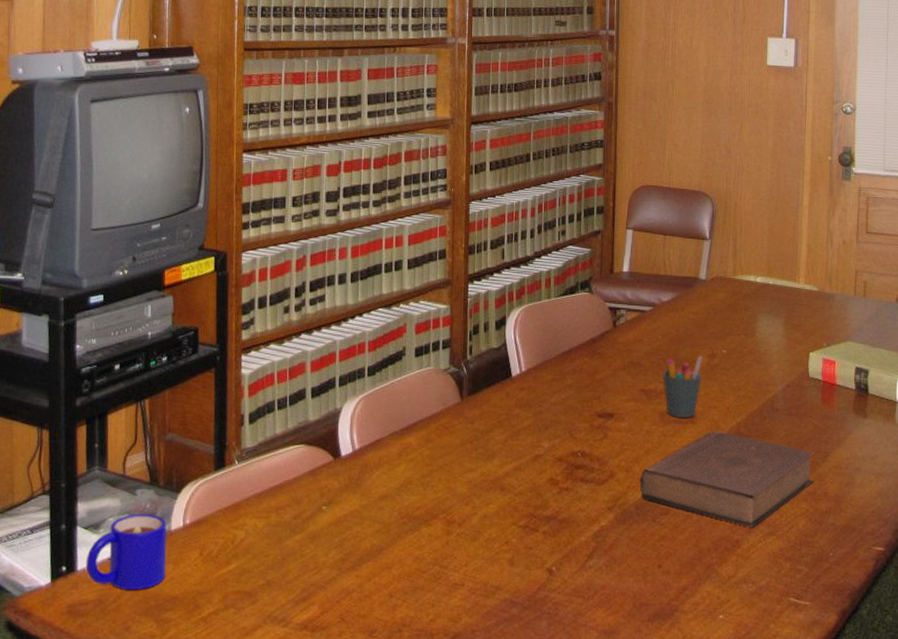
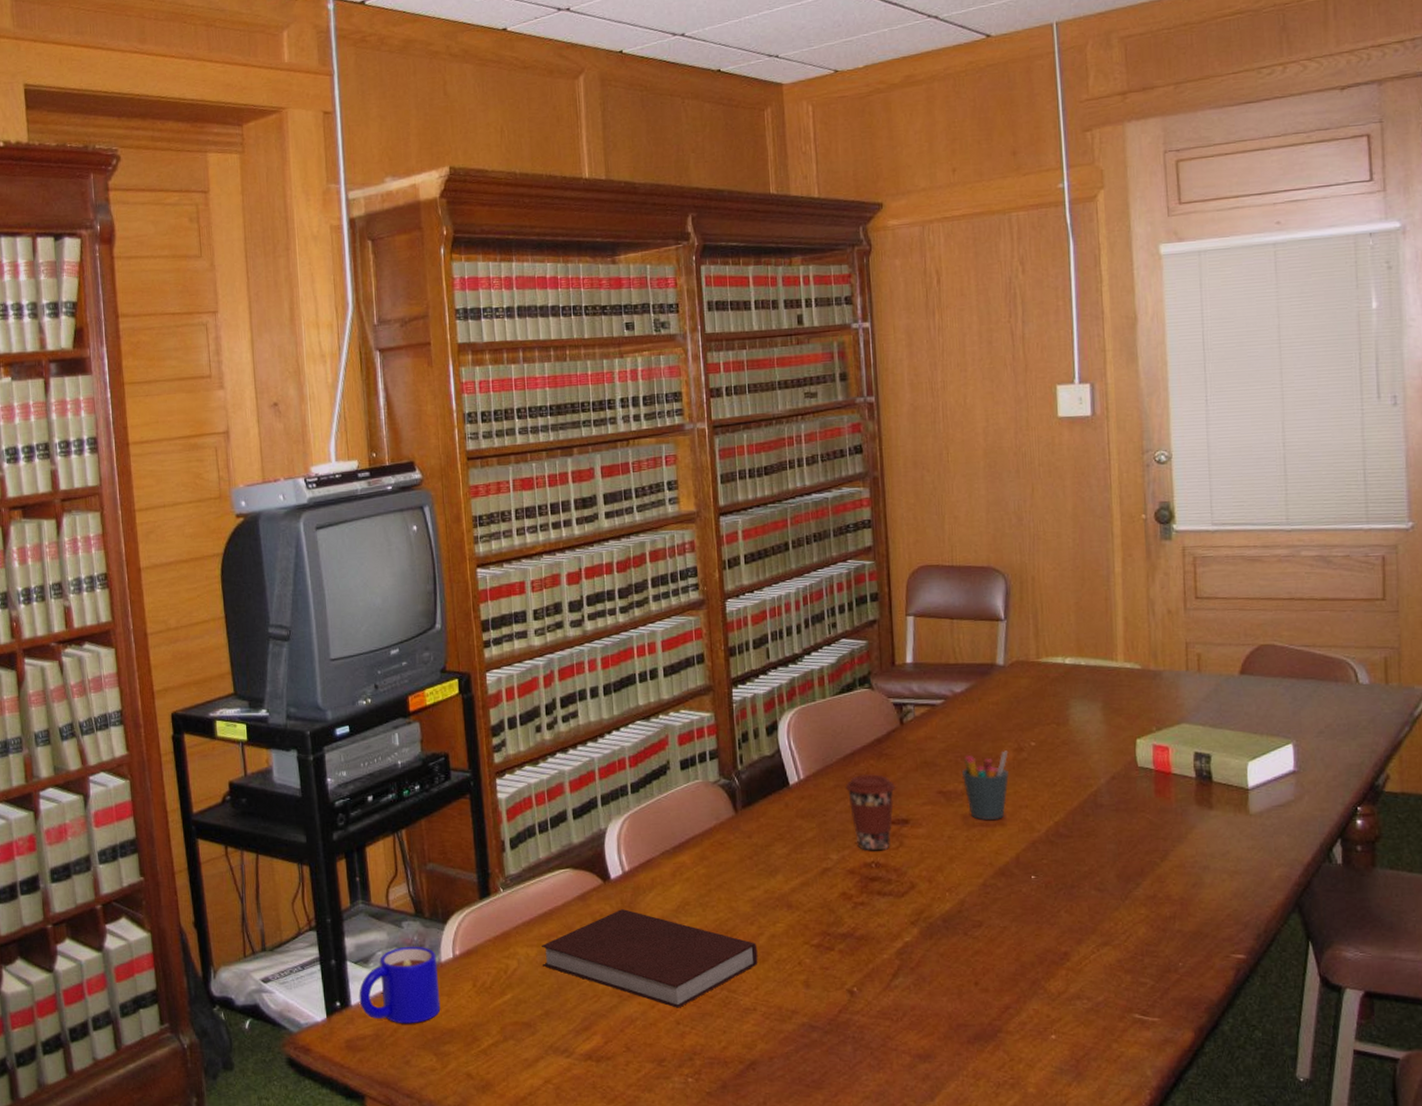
notebook: none [269,486,470,582] -> present [542,909,758,1008]
coffee cup: none [560,370,604,441] -> present [845,773,895,851]
book: present [640,430,814,528] -> none [946,831,1153,938]

